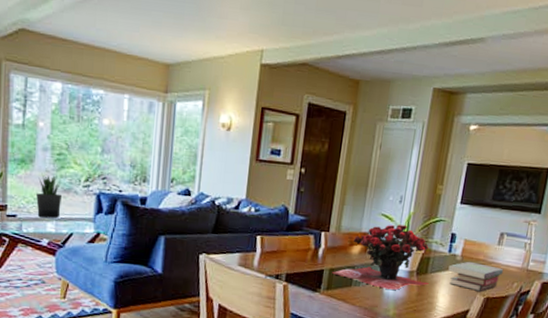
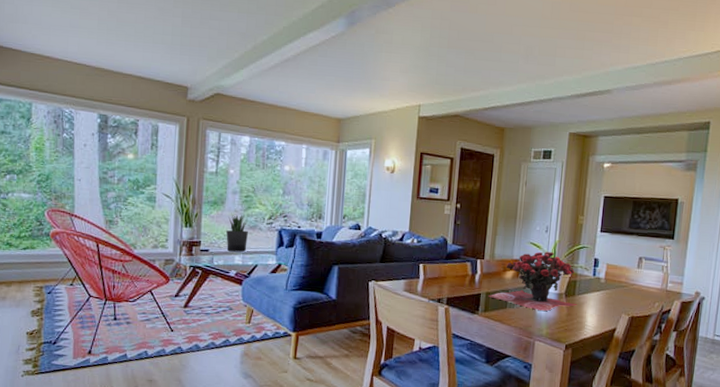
books: present [448,261,504,292] -> none [594,283,645,312]

